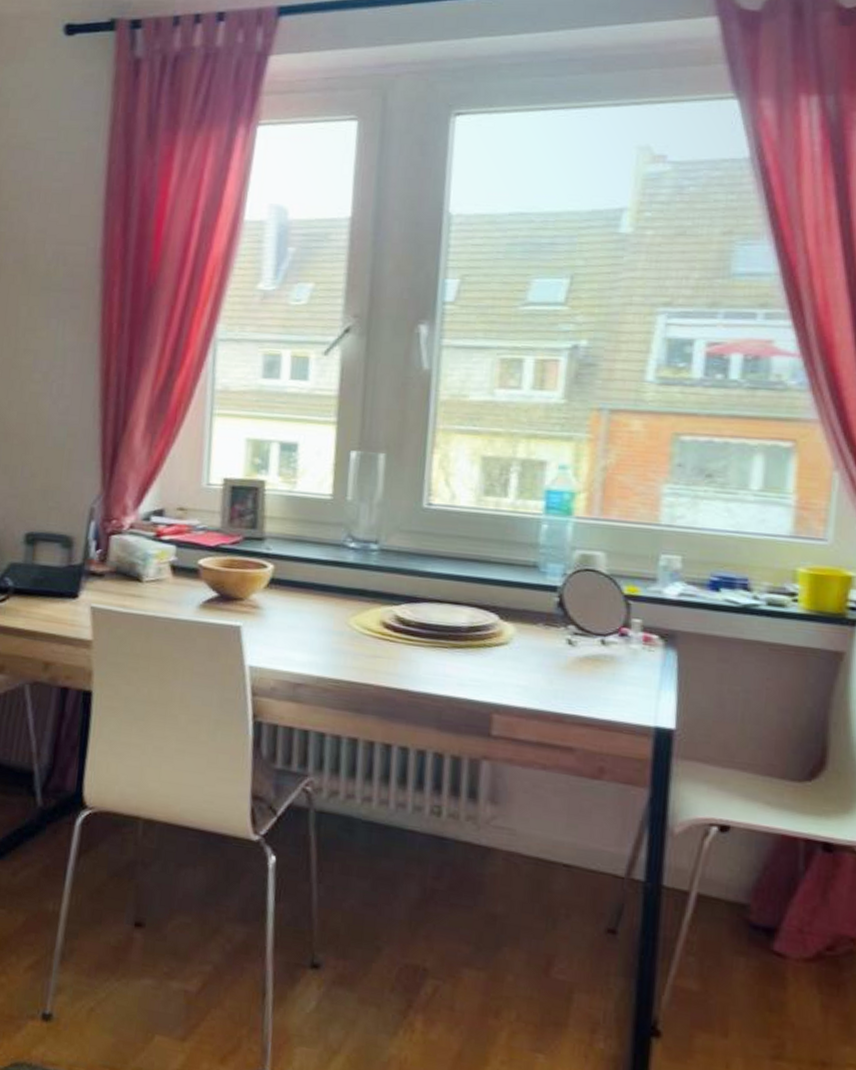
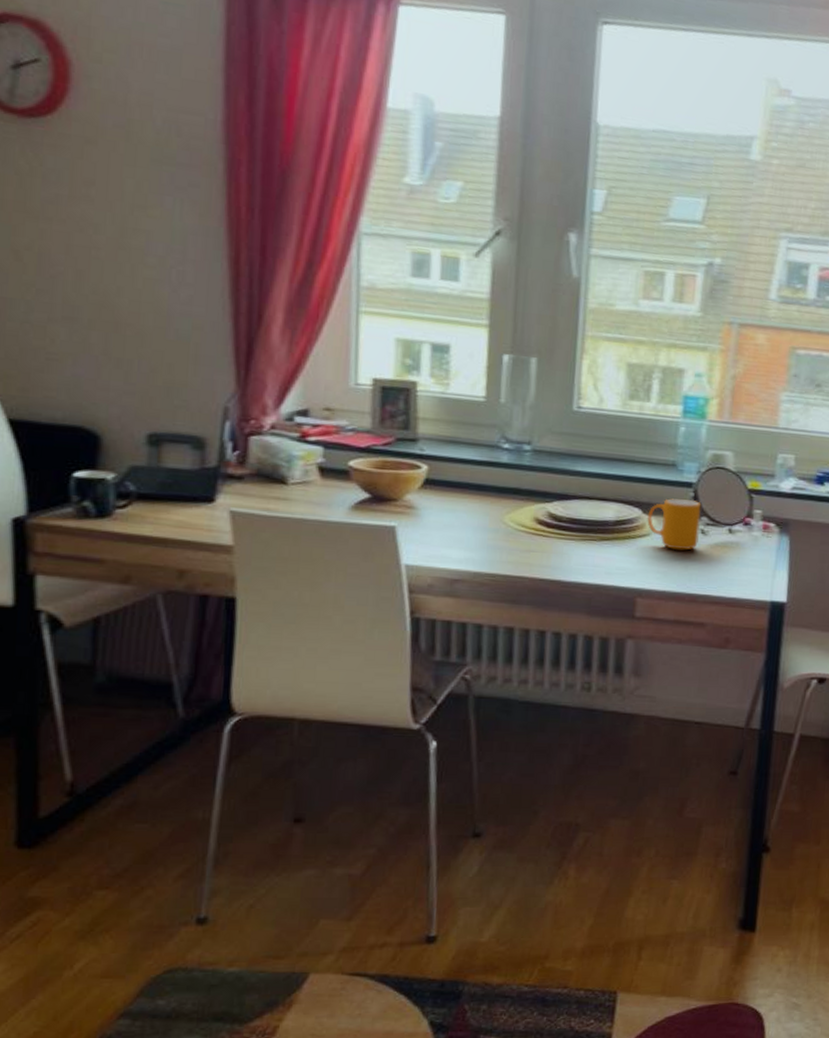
mug: none [504,603,568,663] -> present [647,498,702,550]

